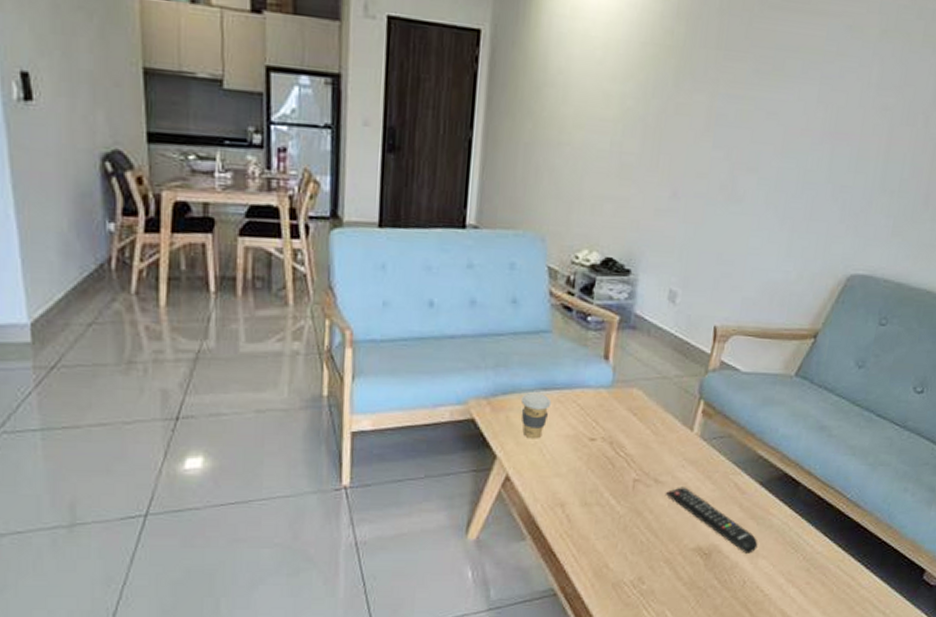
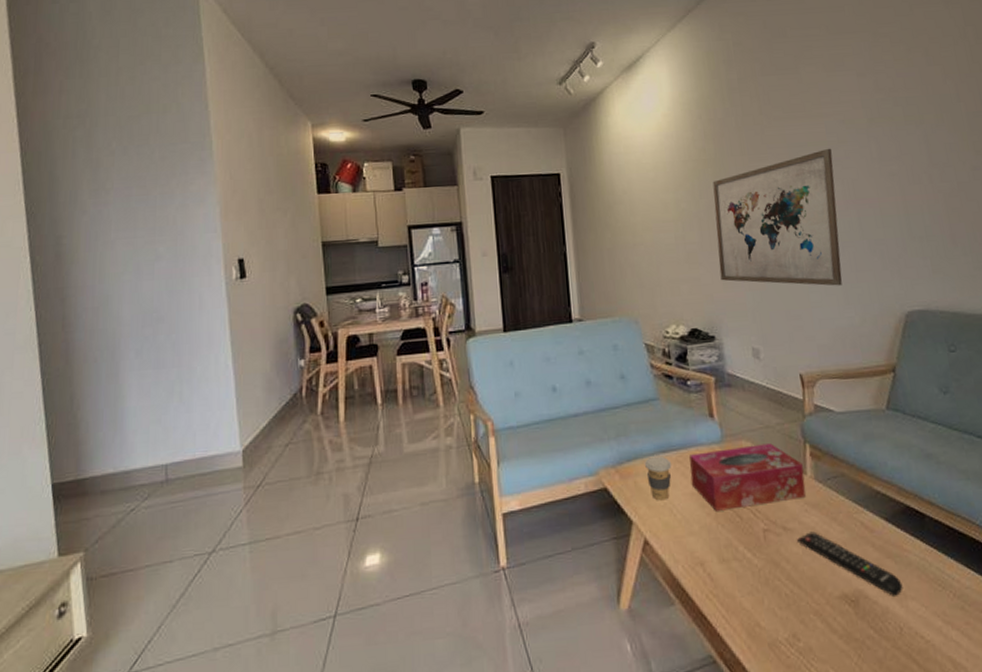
tissue box: none [568,394,692,457] -> present [689,443,806,511]
wall art: none [653,59,826,234] -> present [712,148,842,286]

